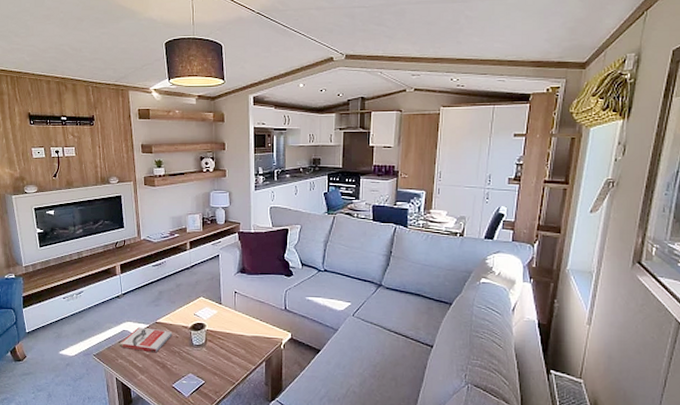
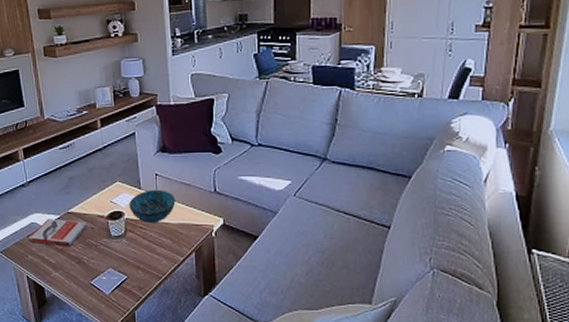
decorative bowl: none [210,305,251,336] -> present [129,189,176,224]

